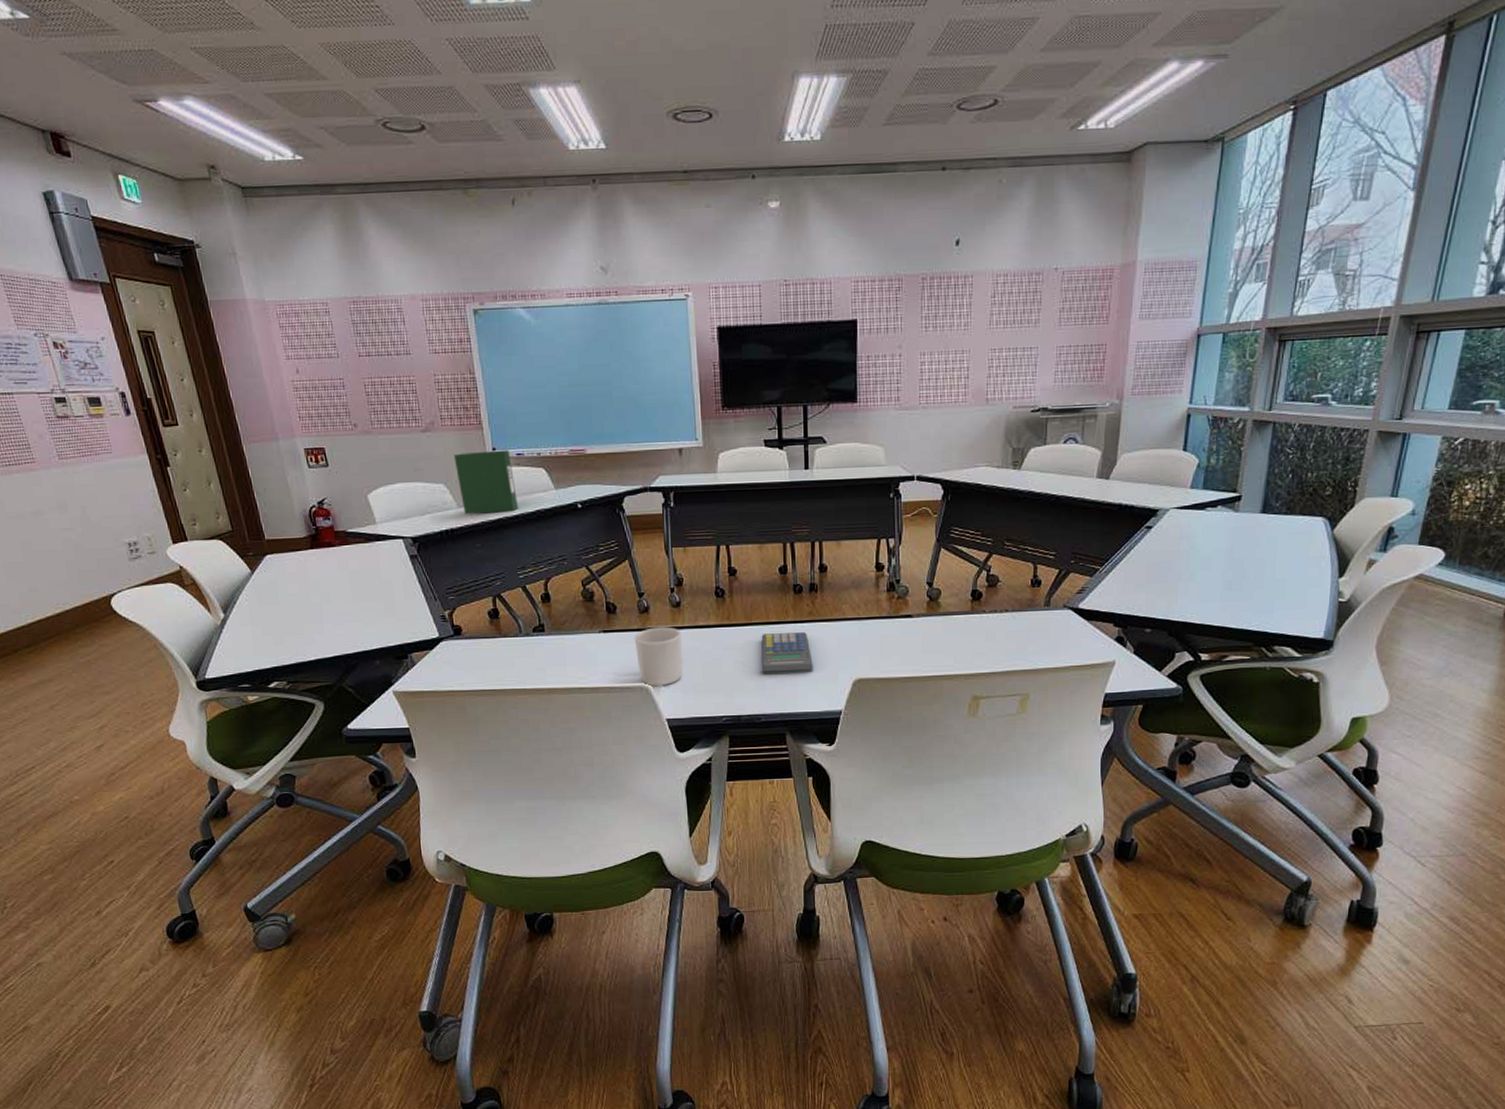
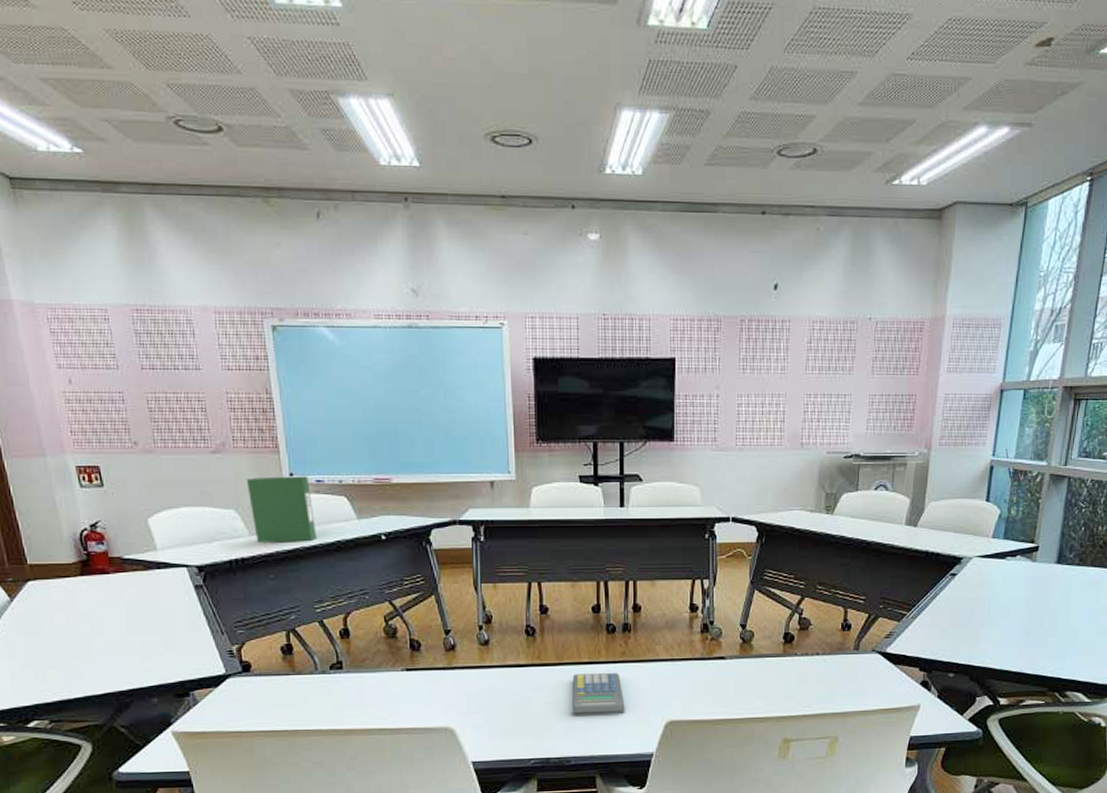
mug: present [634,627,683,686] -> none [439,666,491,728]

